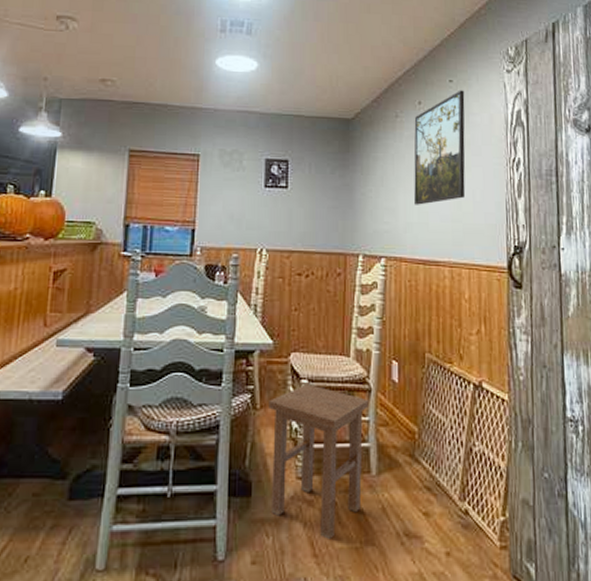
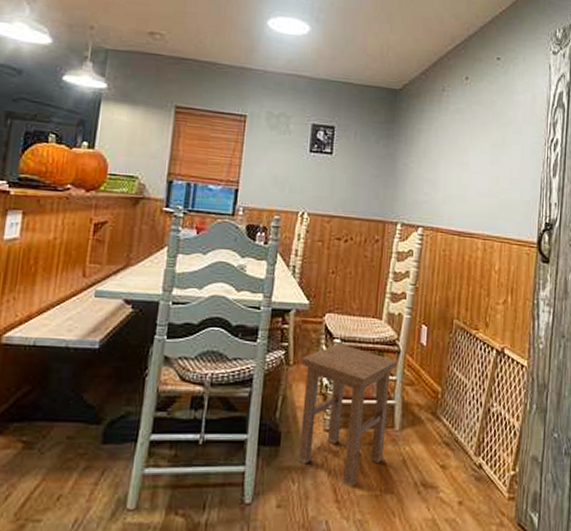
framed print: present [414,90,466,205] -> none [454,68,511,179]

